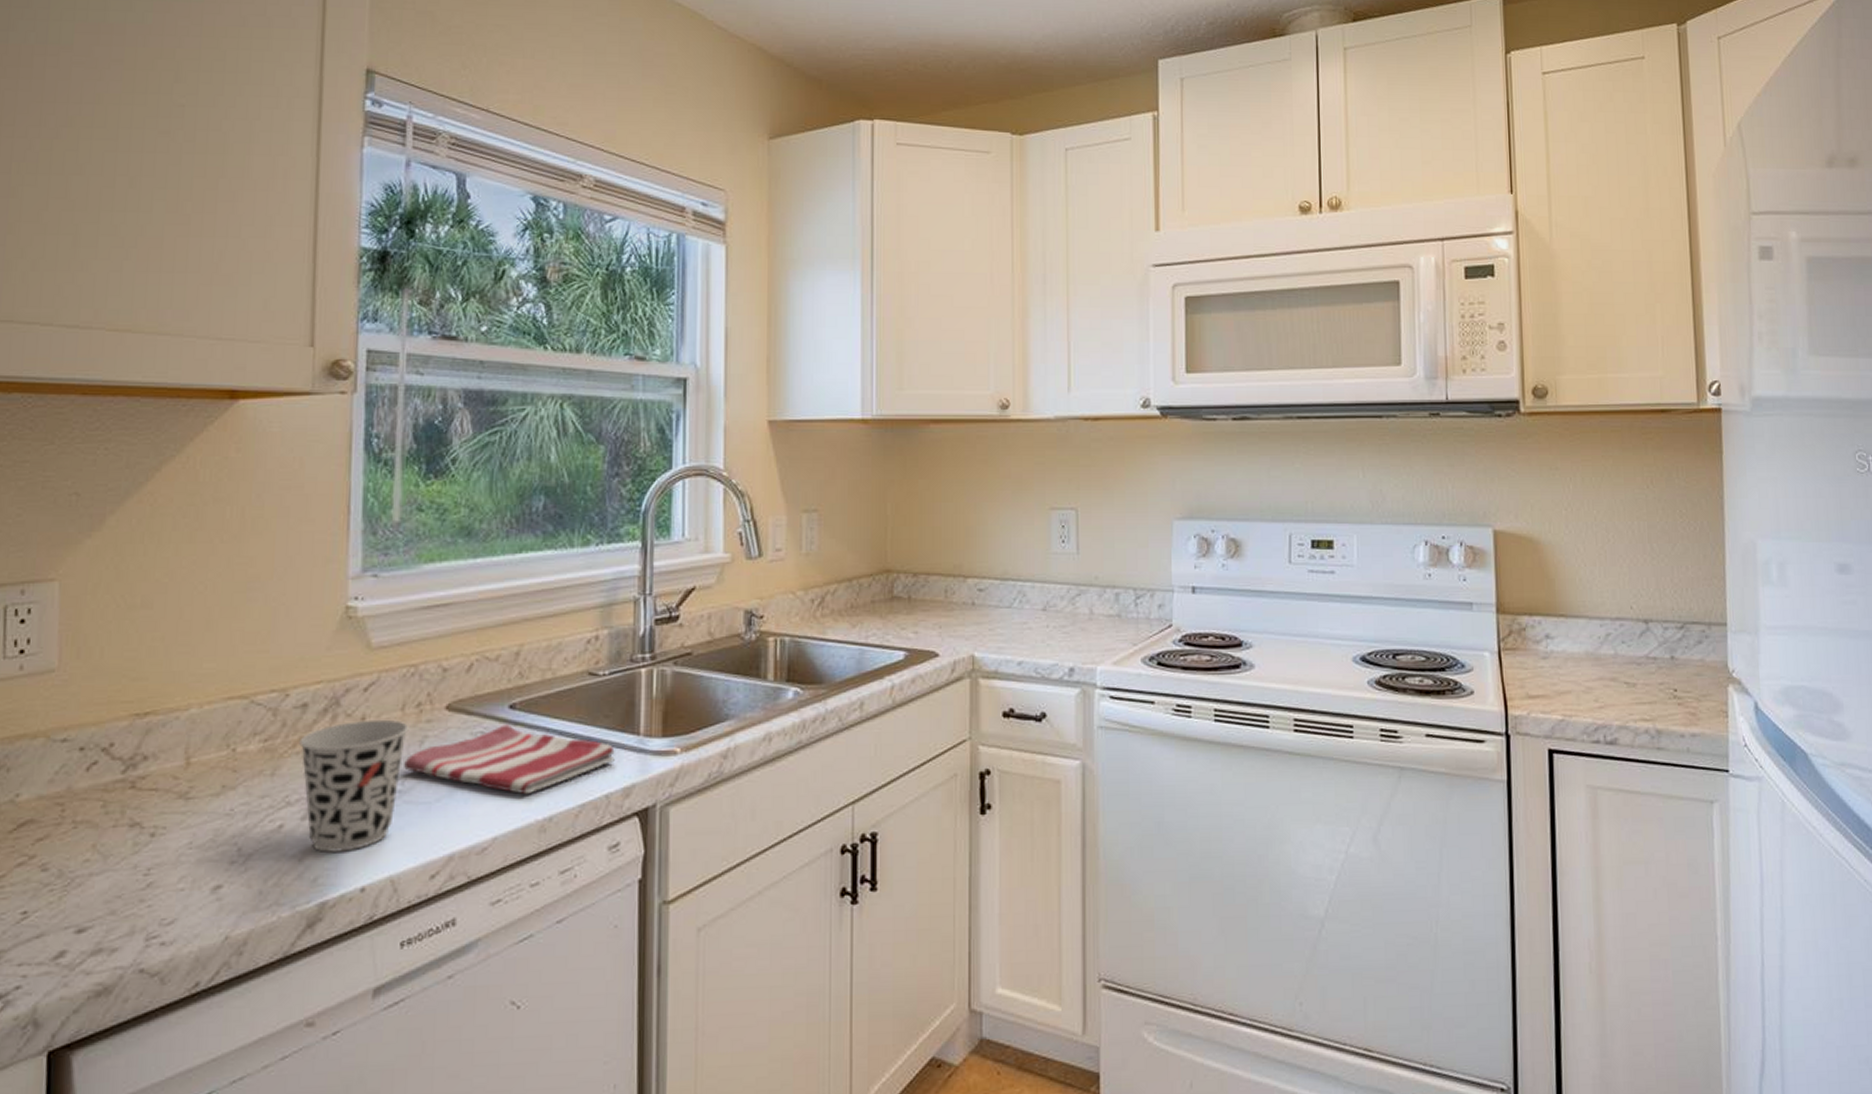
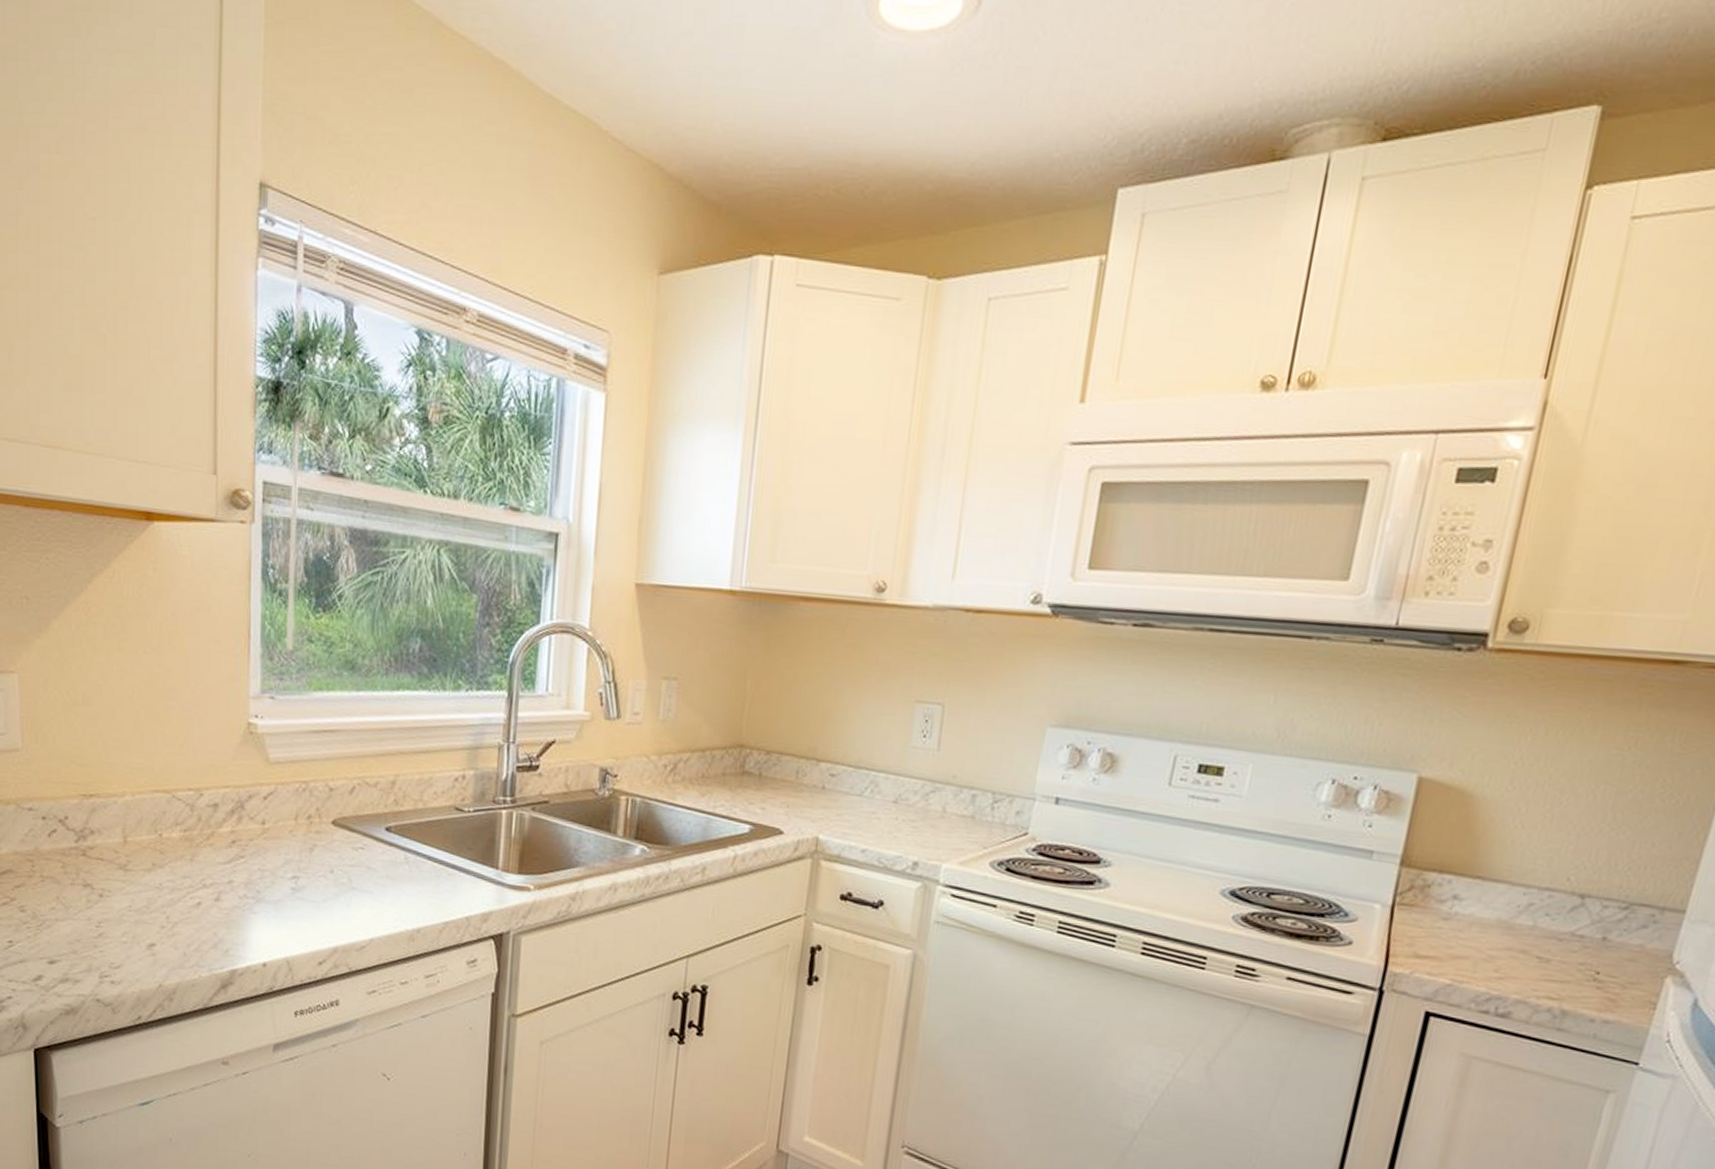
cup: present [299,719,409,854] -> none [212,824,301,932]
dish towel: present [404,724,615,795] -> none [297,844,476,907]

